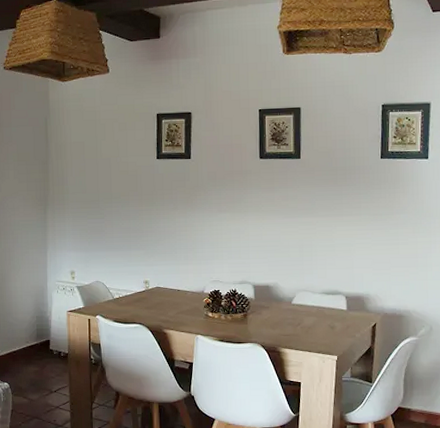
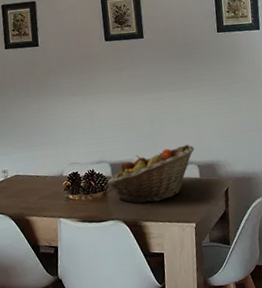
fruit basket: none [248,274,344,329] -> present [106,144,195,204]

